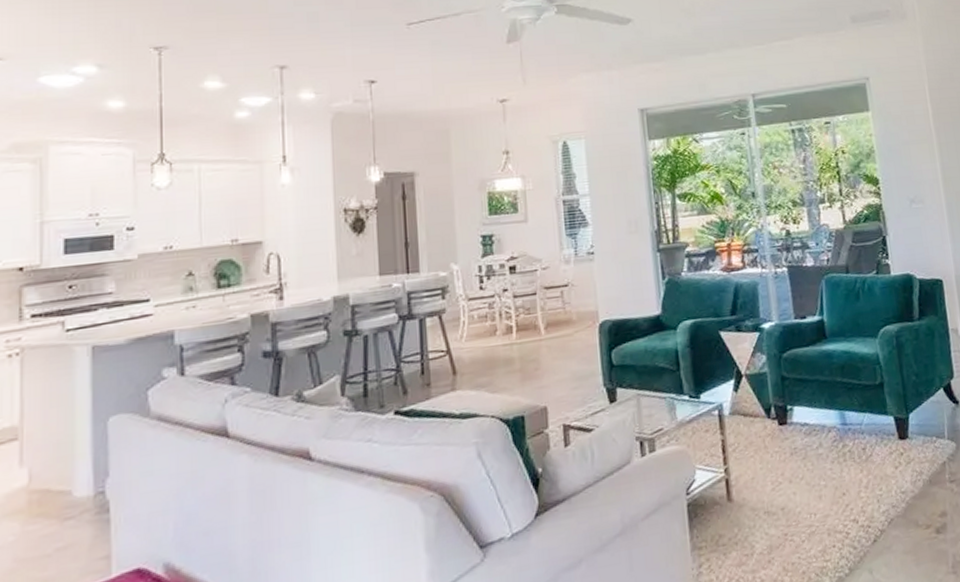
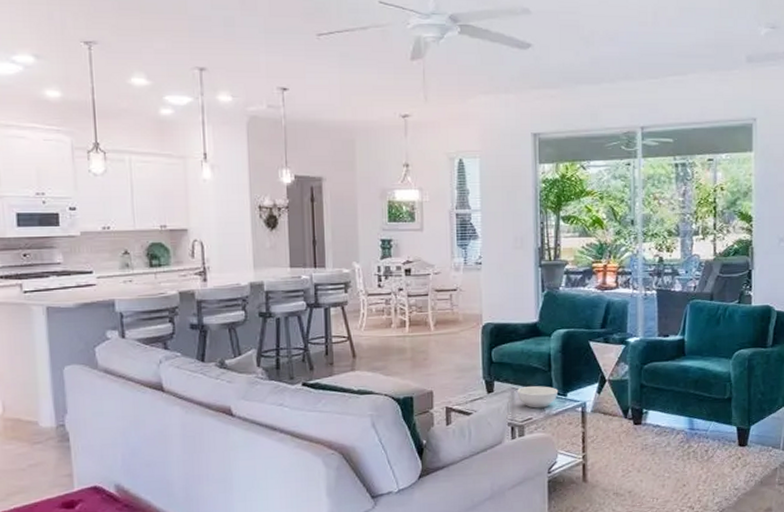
bowl: none [643,388,691,417] -> present [517,386,559,409]

